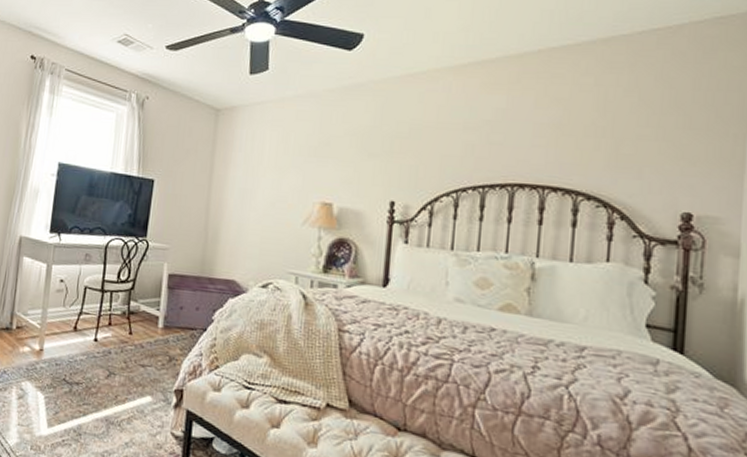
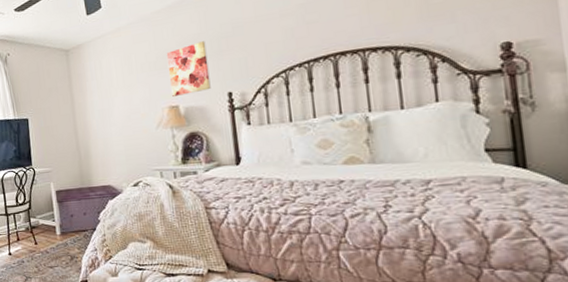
wall art: none [328,136,377,194] -> present [166,41,211,97]

